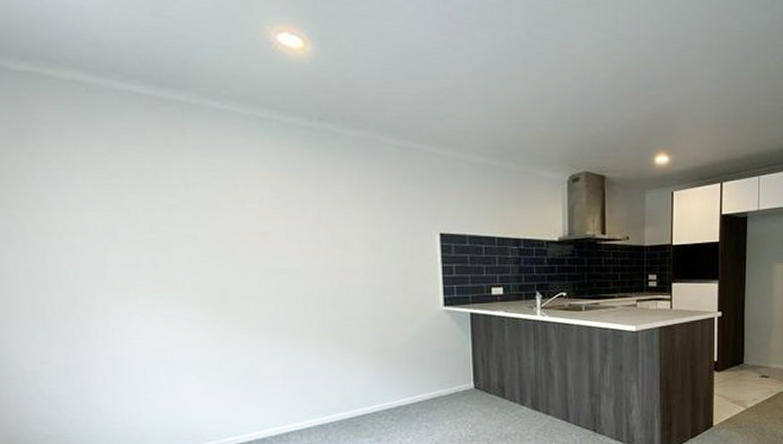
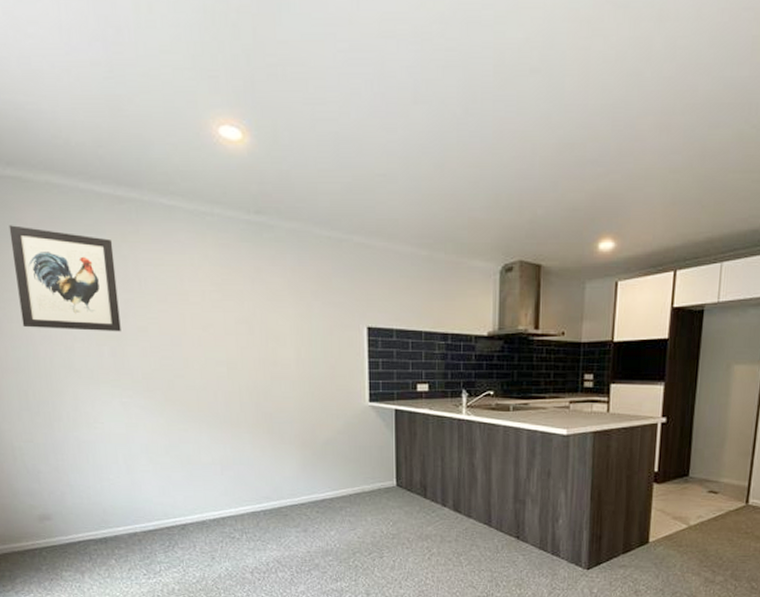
wall art: none [22,124,164,240] -> present [8,225,121,332]

